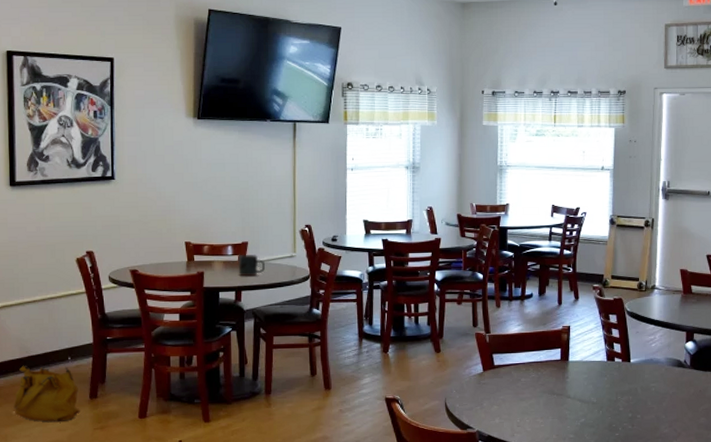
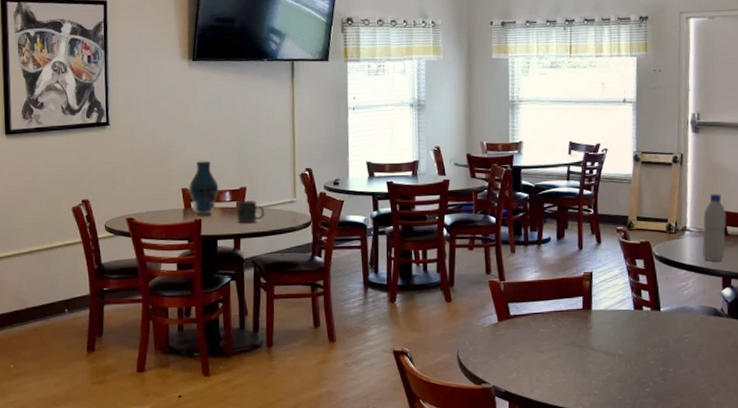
handbag: present [13,365,80,422] -> none [11,317,78,376]
vase: none [191,216,222,270] -> present [188,161,219,217]
water bottle: none [669,256,691,317] -> present [702,194,726,261]

